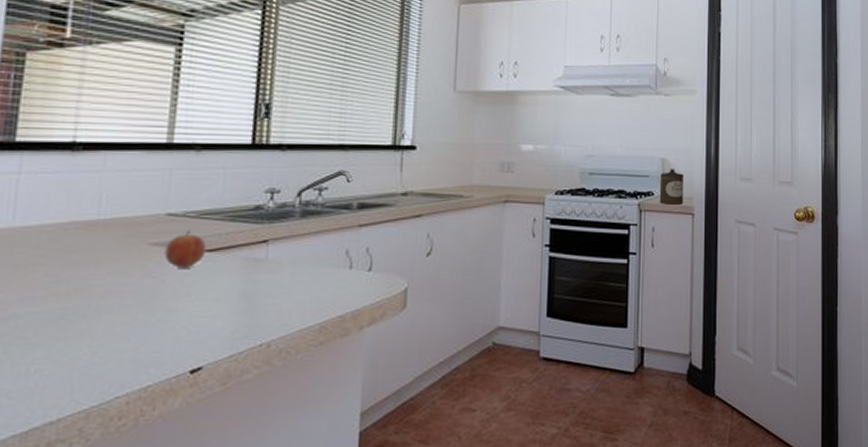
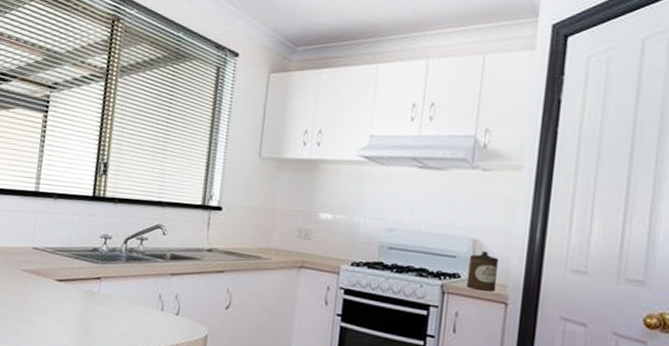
fruit: present [164,230,207,268] -> none [30,262,58,292]

